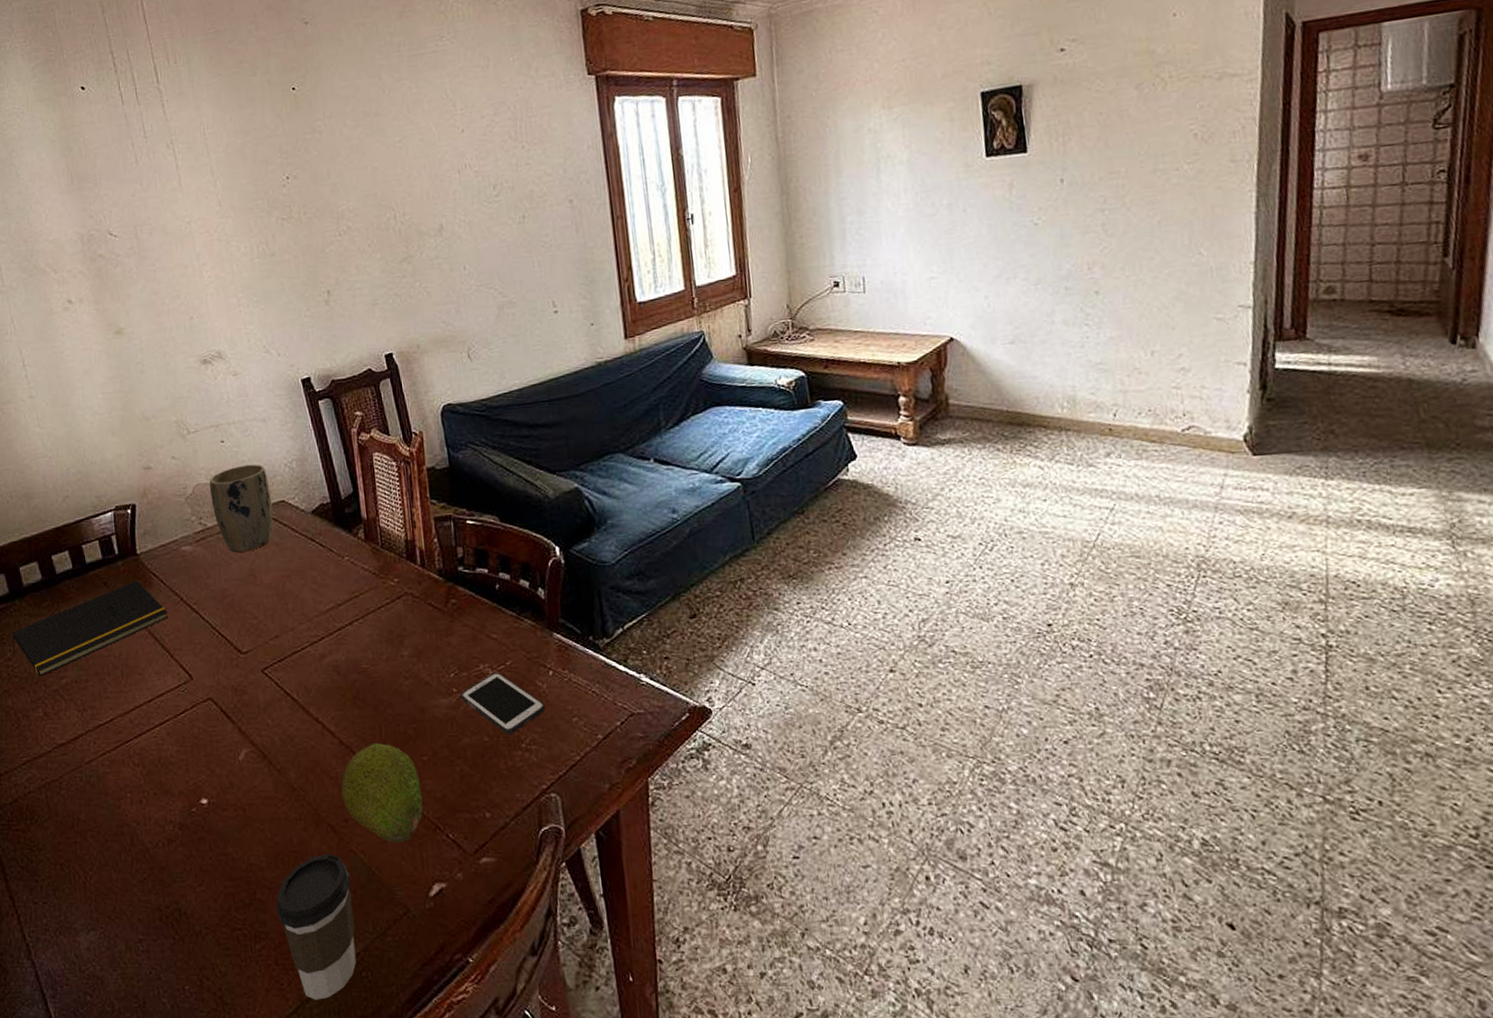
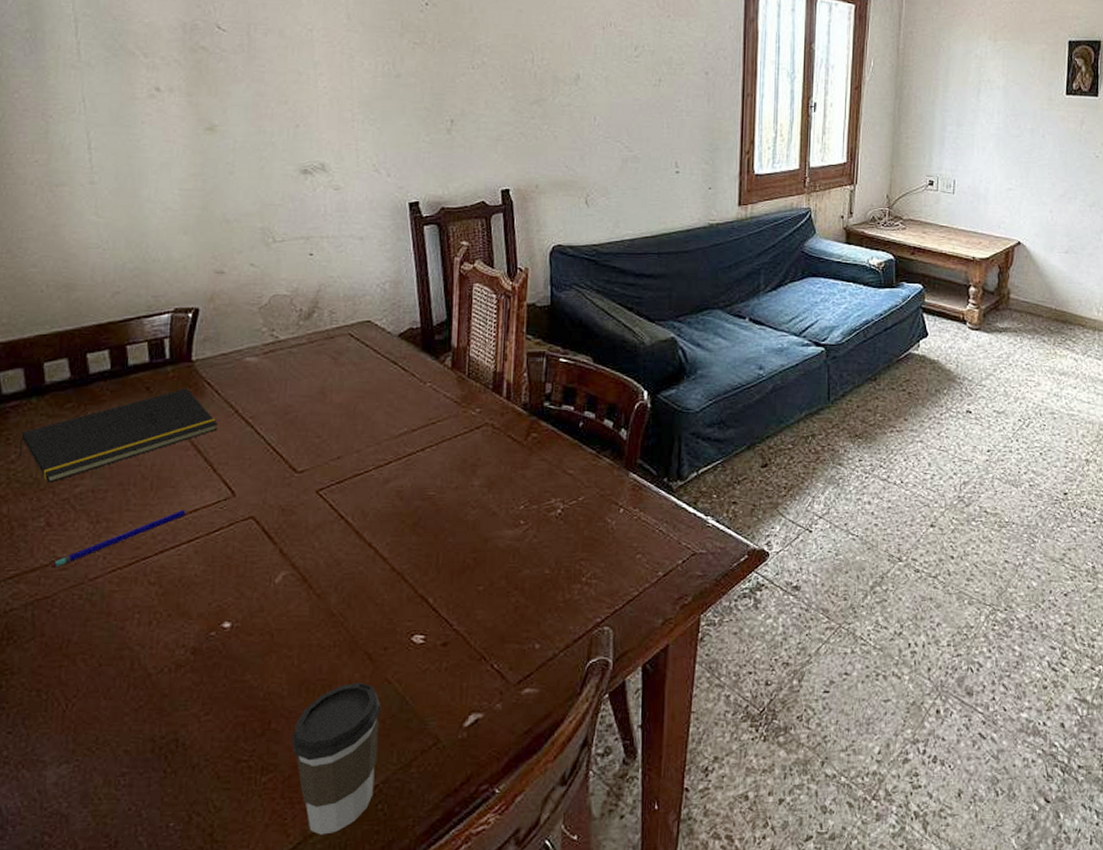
pen: none [54,694,155,753] -> present [51,509,186,568]
plant pot: present [209,464,273,553] -> none [288,280,357,369]
fruit: present [341,742,424,843] -> none [385,570,472,672]
cell phone: present [460,672,545,734] -> none [527,506,611,568]

